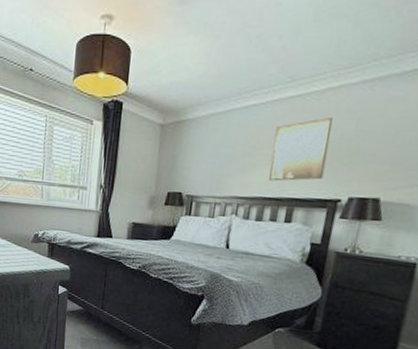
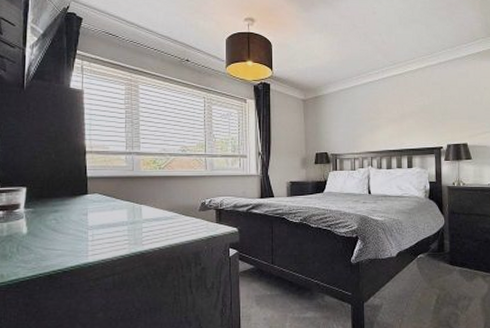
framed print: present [269,116,333,181] -> none [389,88,428,137]

